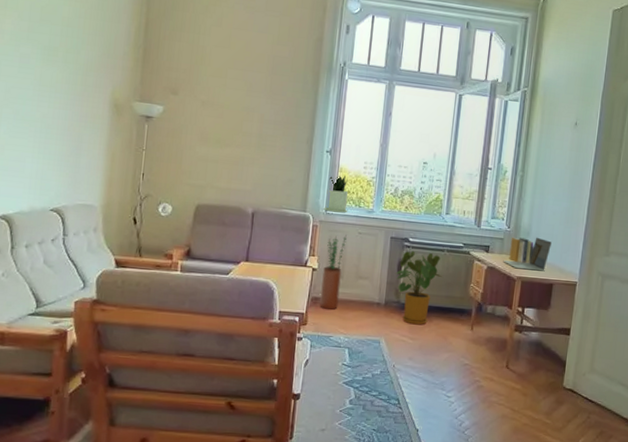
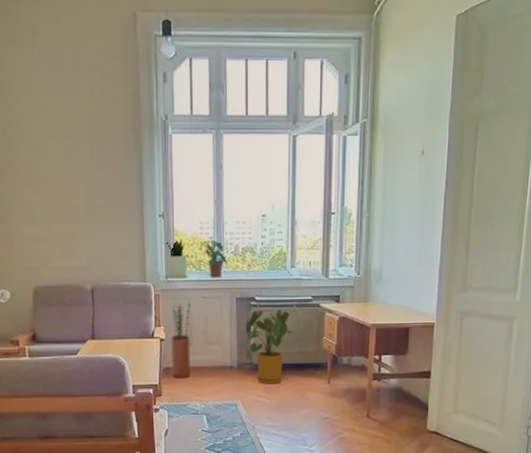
potted plant: none [362,180,388,217] -> present [200,240,229,278]
laptop: present [503,237,552,271] -> none [355,280,405,316]
books: present [509,237,534,263] -> none [361,283,387,309]

